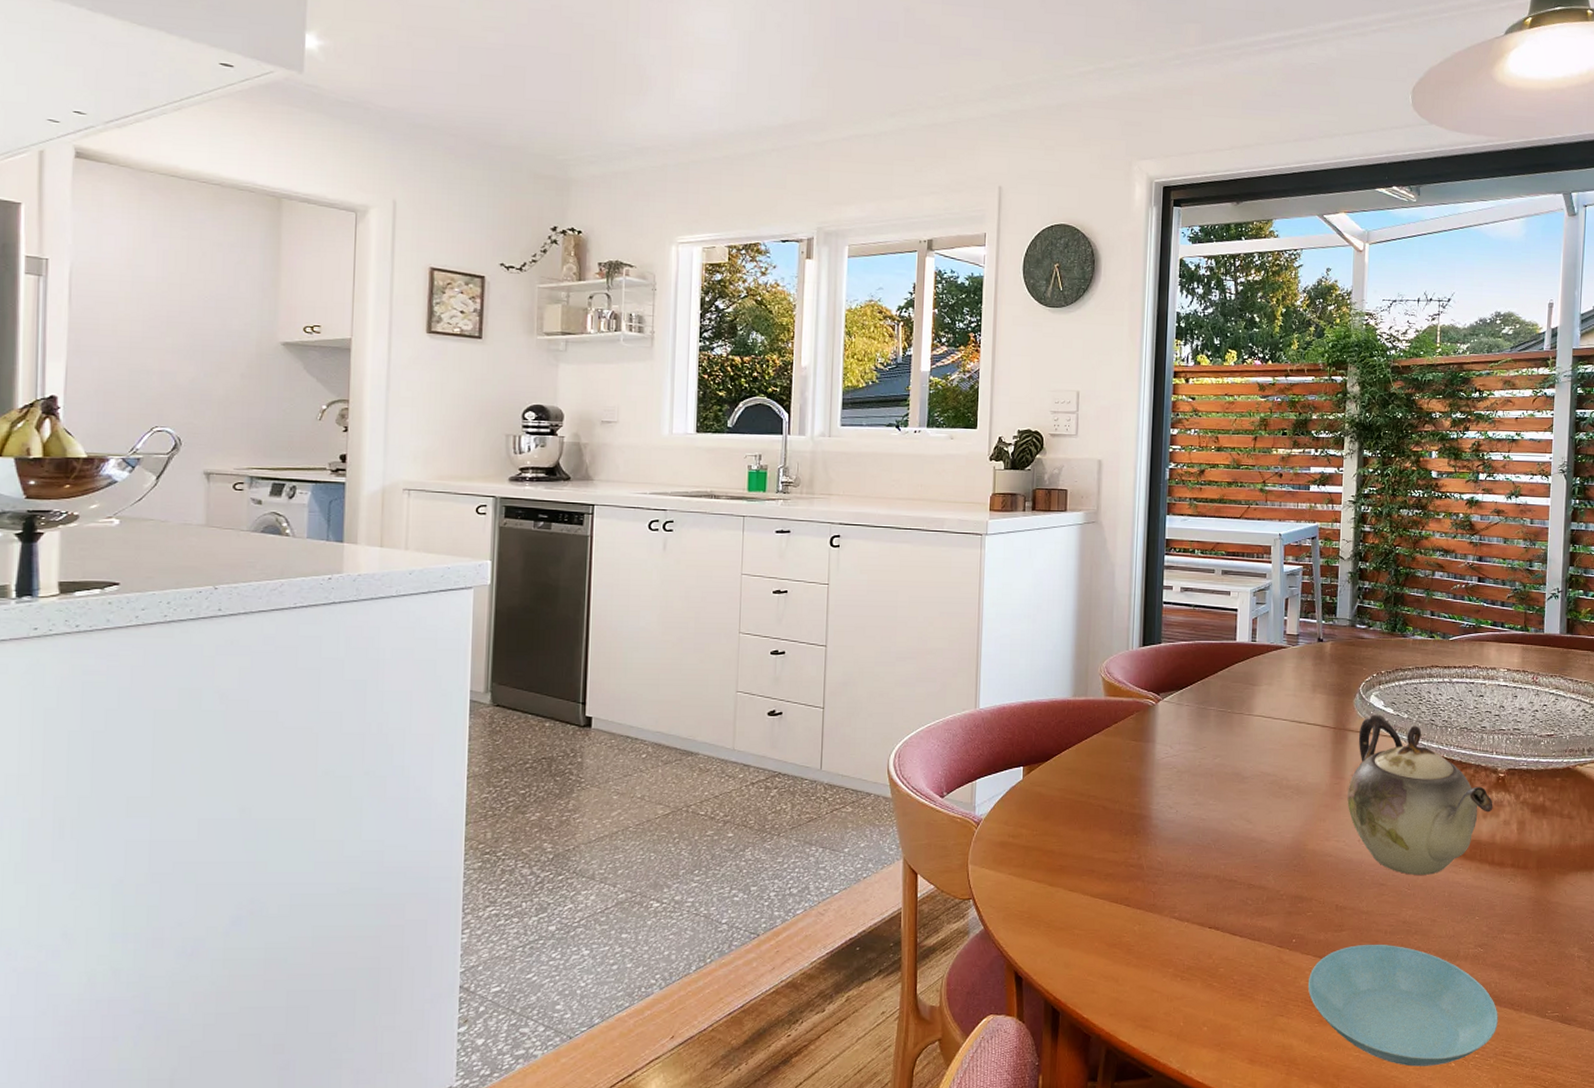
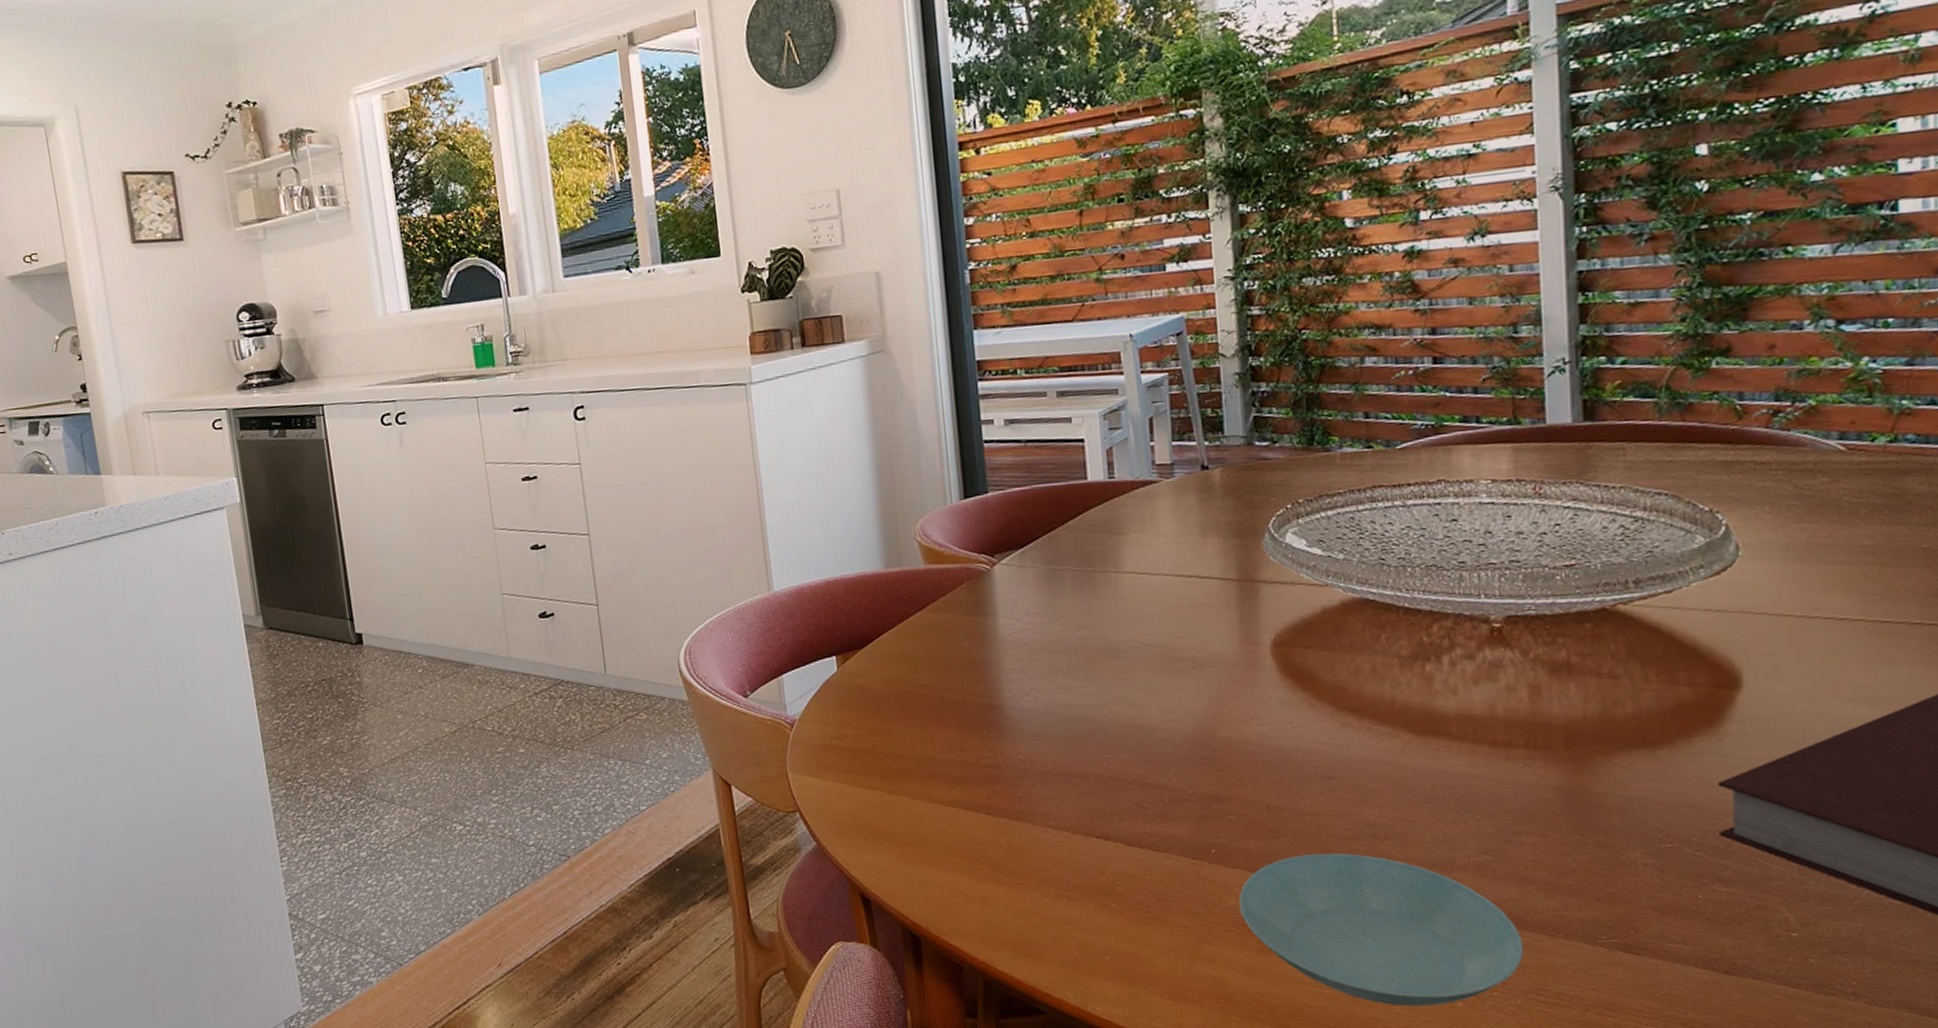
teapot: present [1347,714,1493,875] -> none [1266,557,1488,764]

